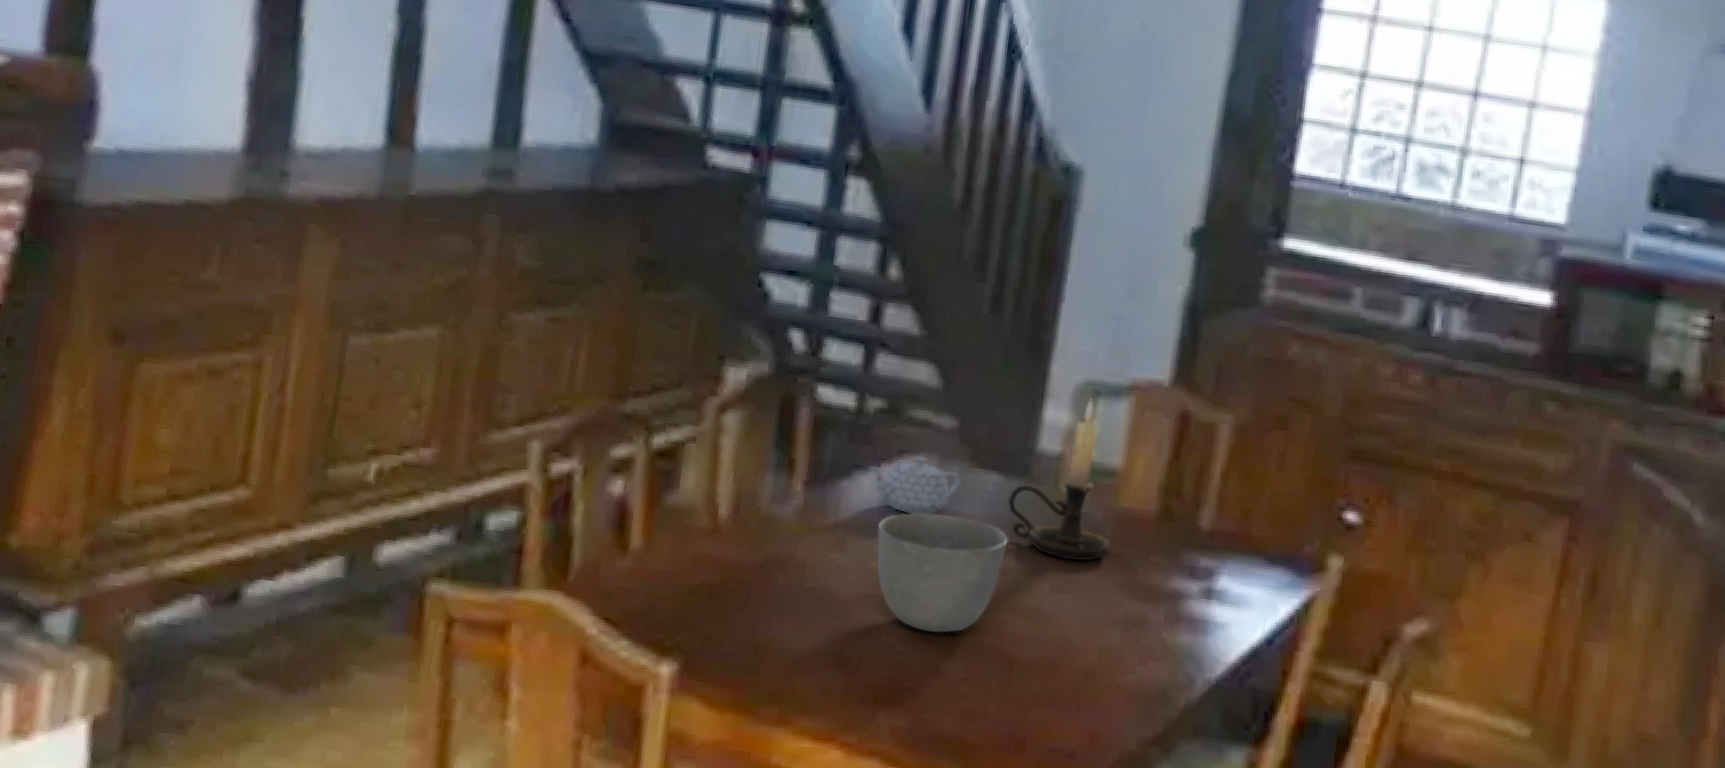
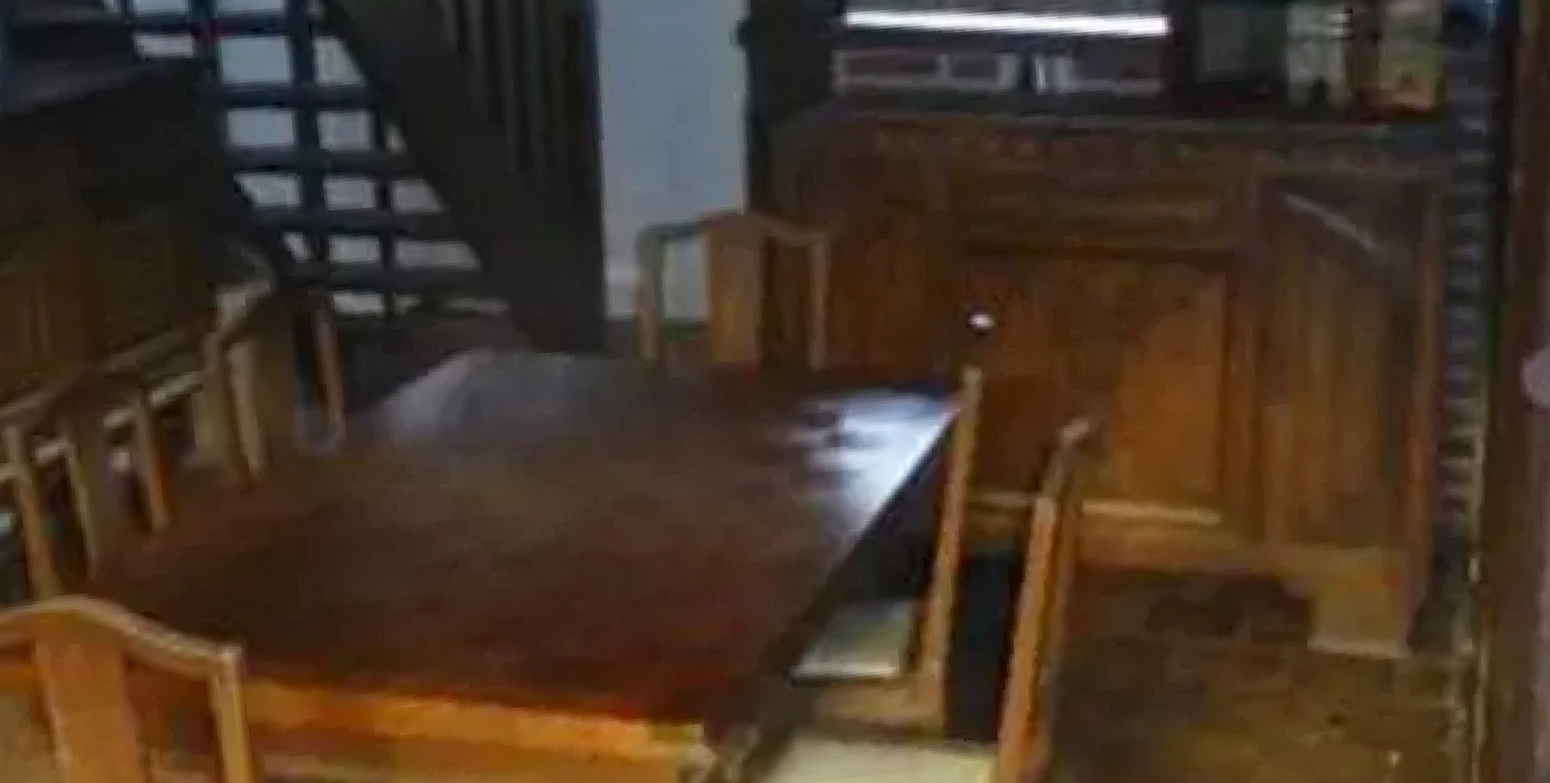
teapot: present [869,455,962,515] -> none [415,351,528,423]
bowl: present [877,513,1009,634] -> none [440,411,596,551]
candle holder: present [1007,397,1111,562] -> none [584,245,714,437]

